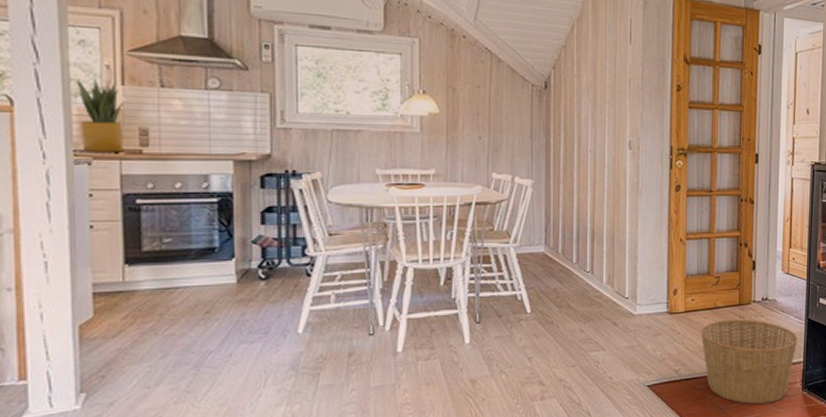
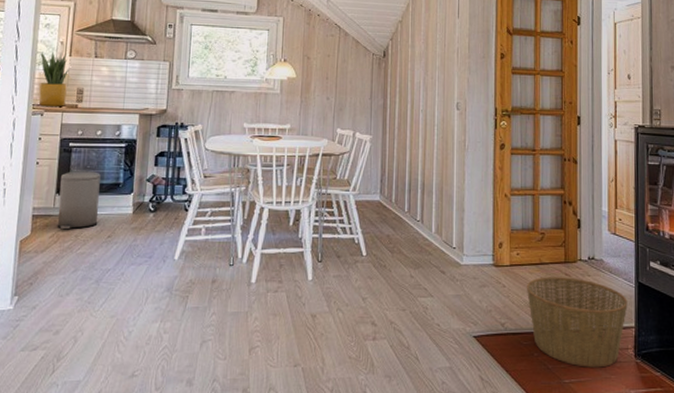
pedal bin: none [129,234,189,308] -> present [57,171,101,230]

